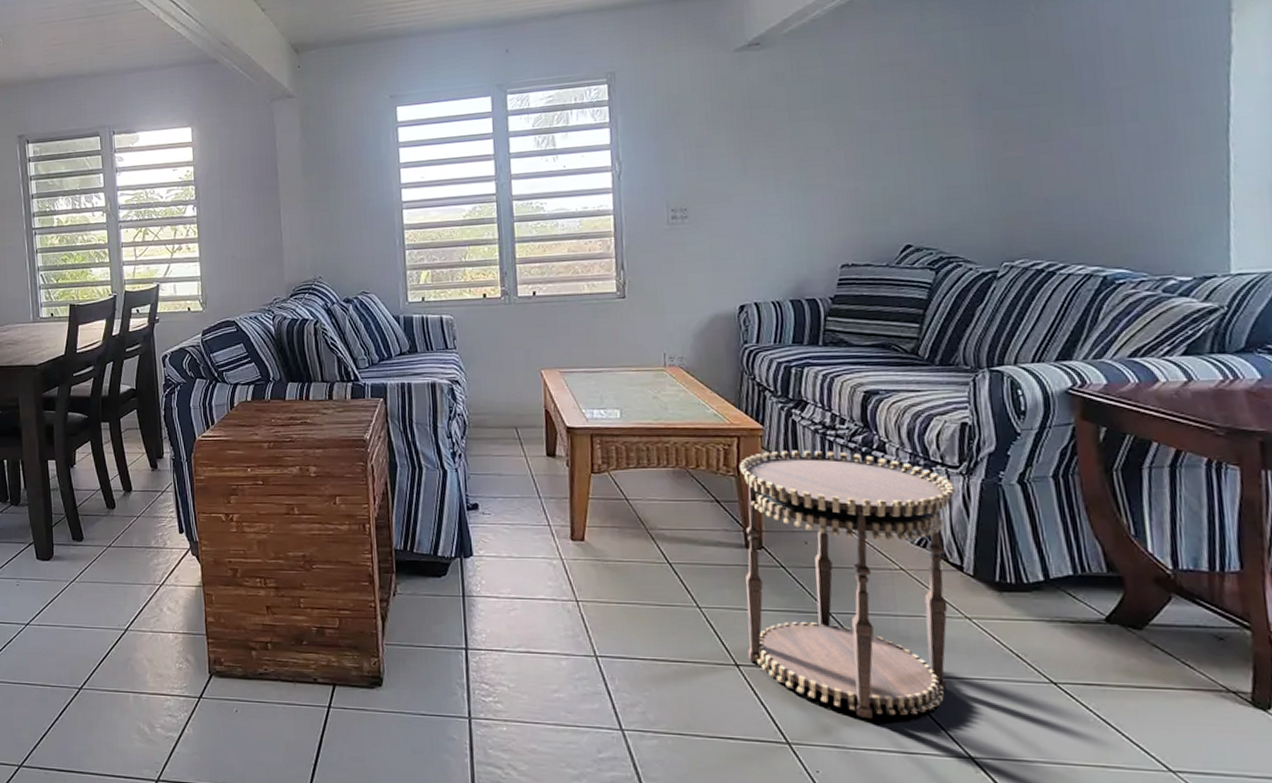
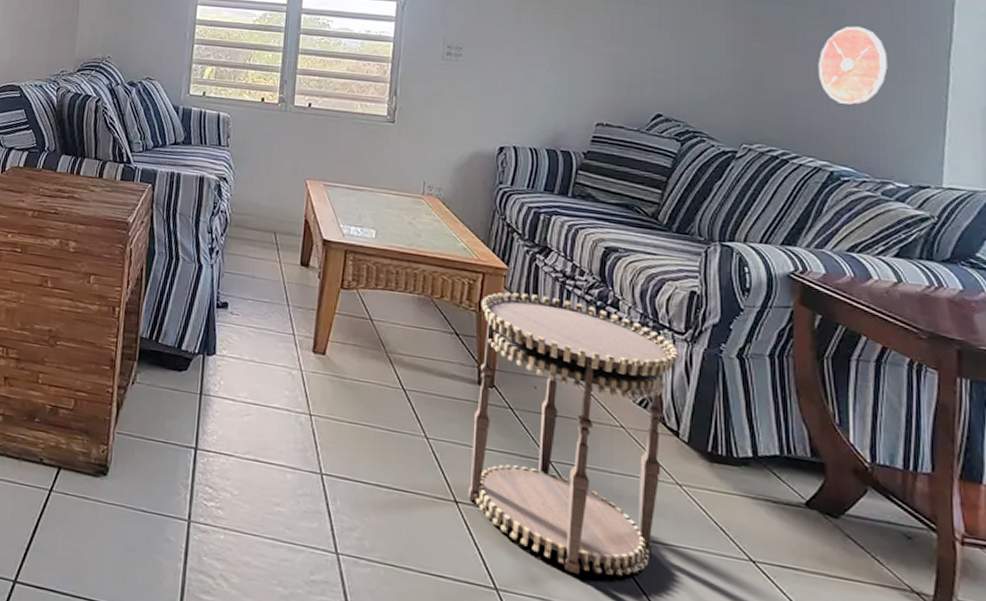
round shield: none [1080,115,1159,203] -> present [819,26,888,106]

